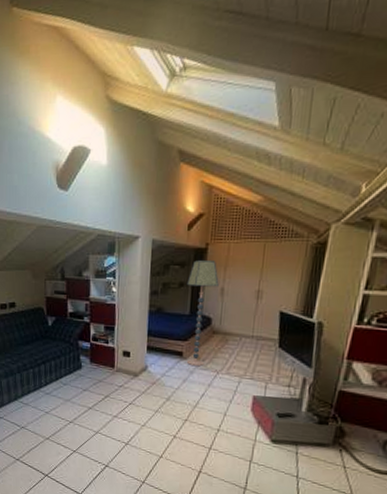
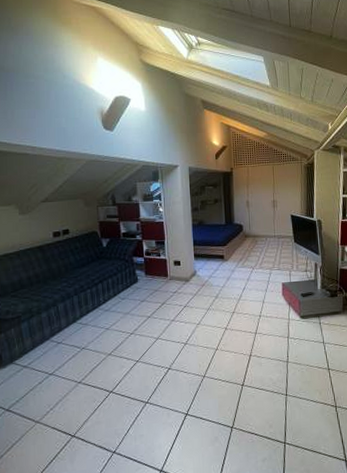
floor lamp: present [186,260,219,367] -> none [220,181,245,266]

